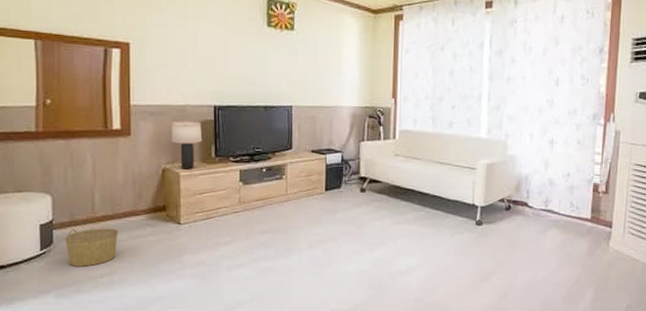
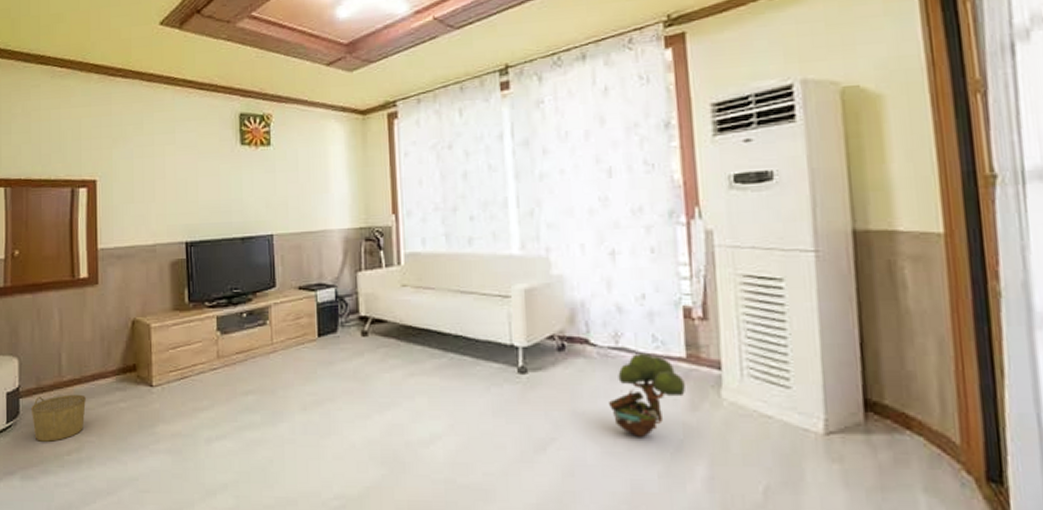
table lamp: present [171,120,203,170] -> none [141,262,175,320]
decorative tree: none [536,214,587,272] -> present [609,352,685,437]

